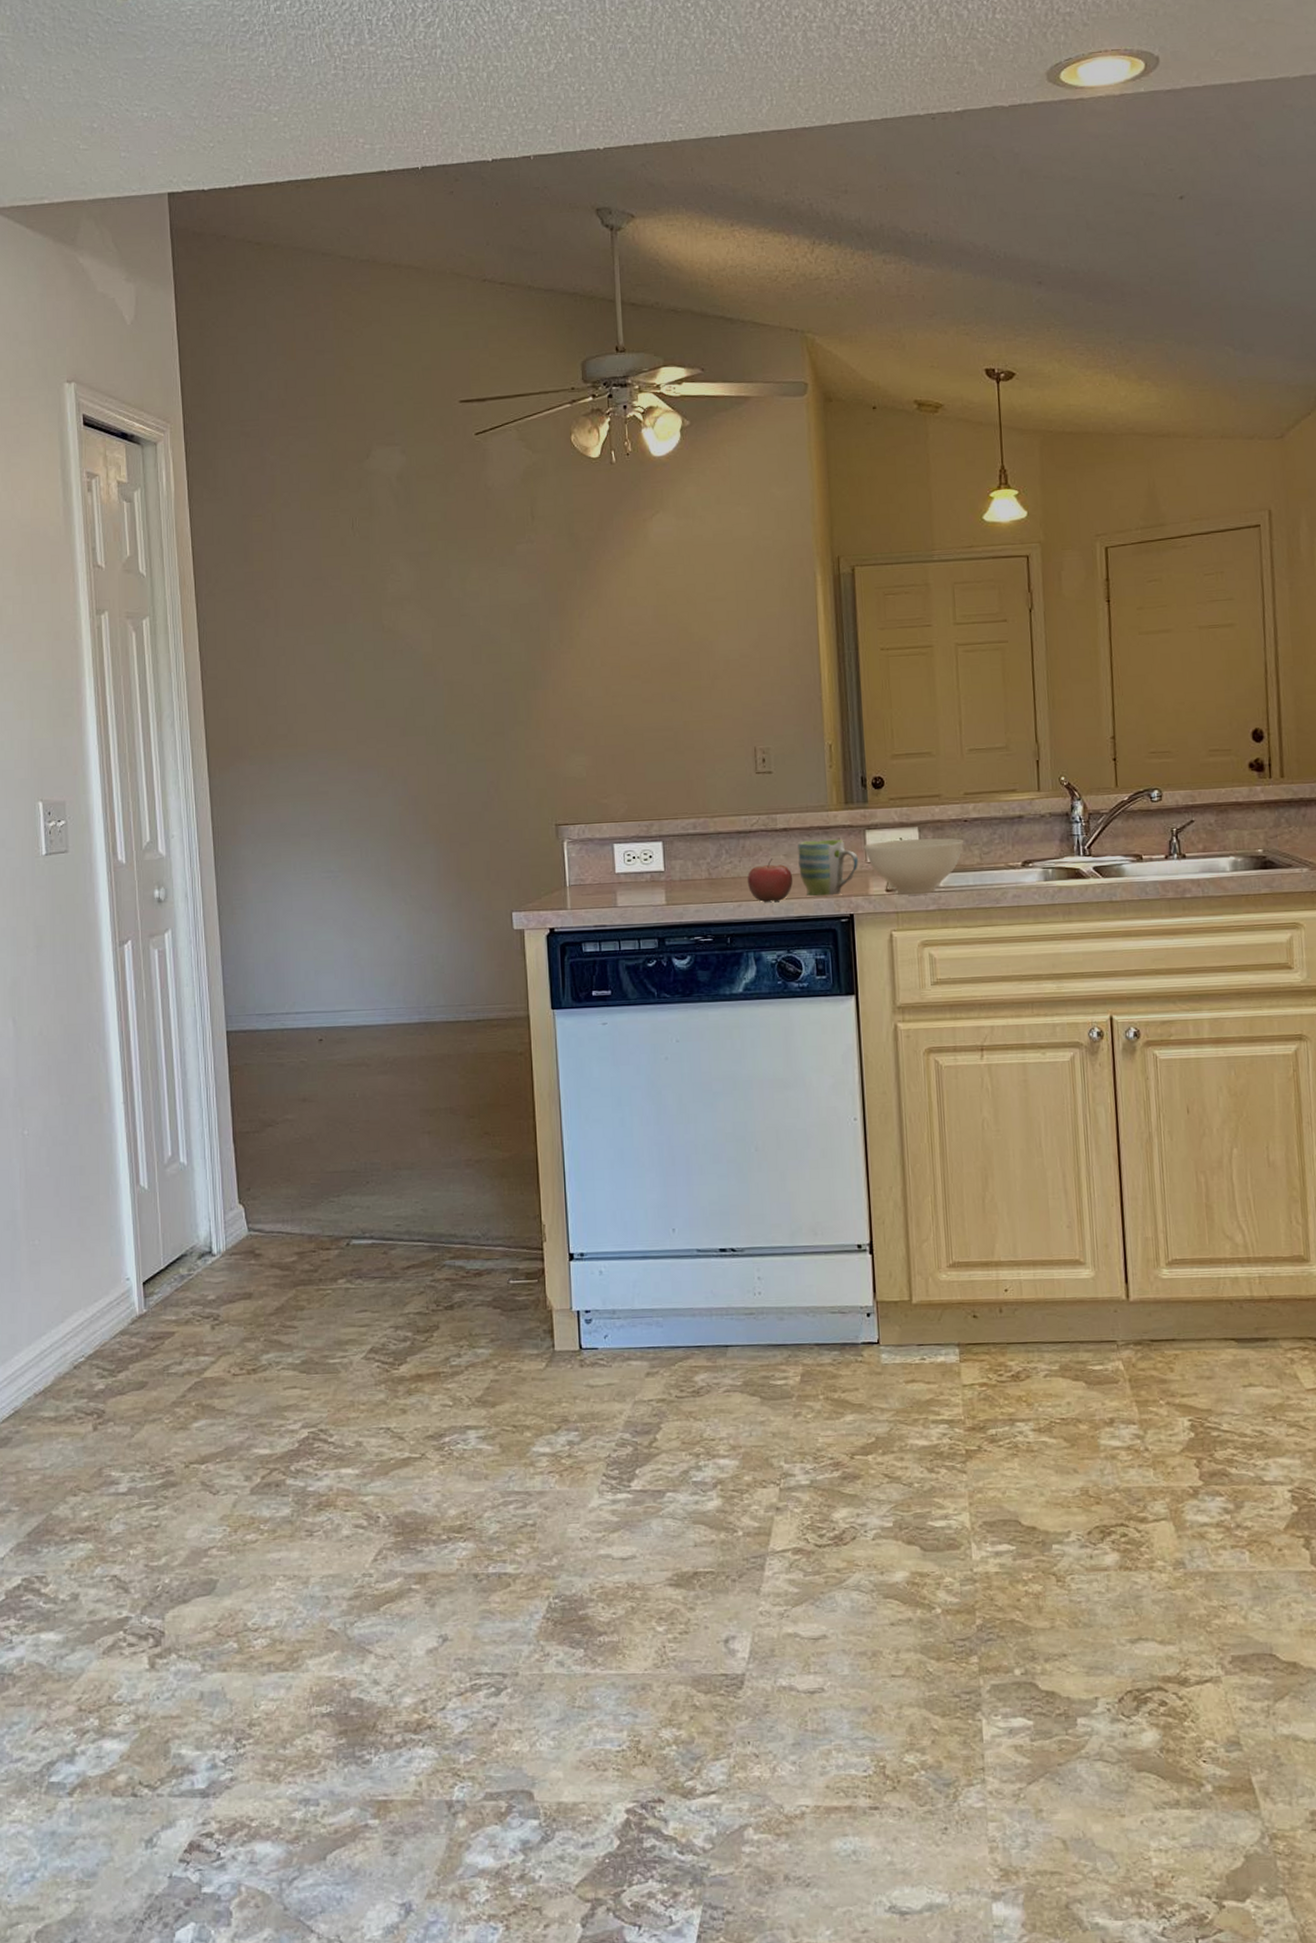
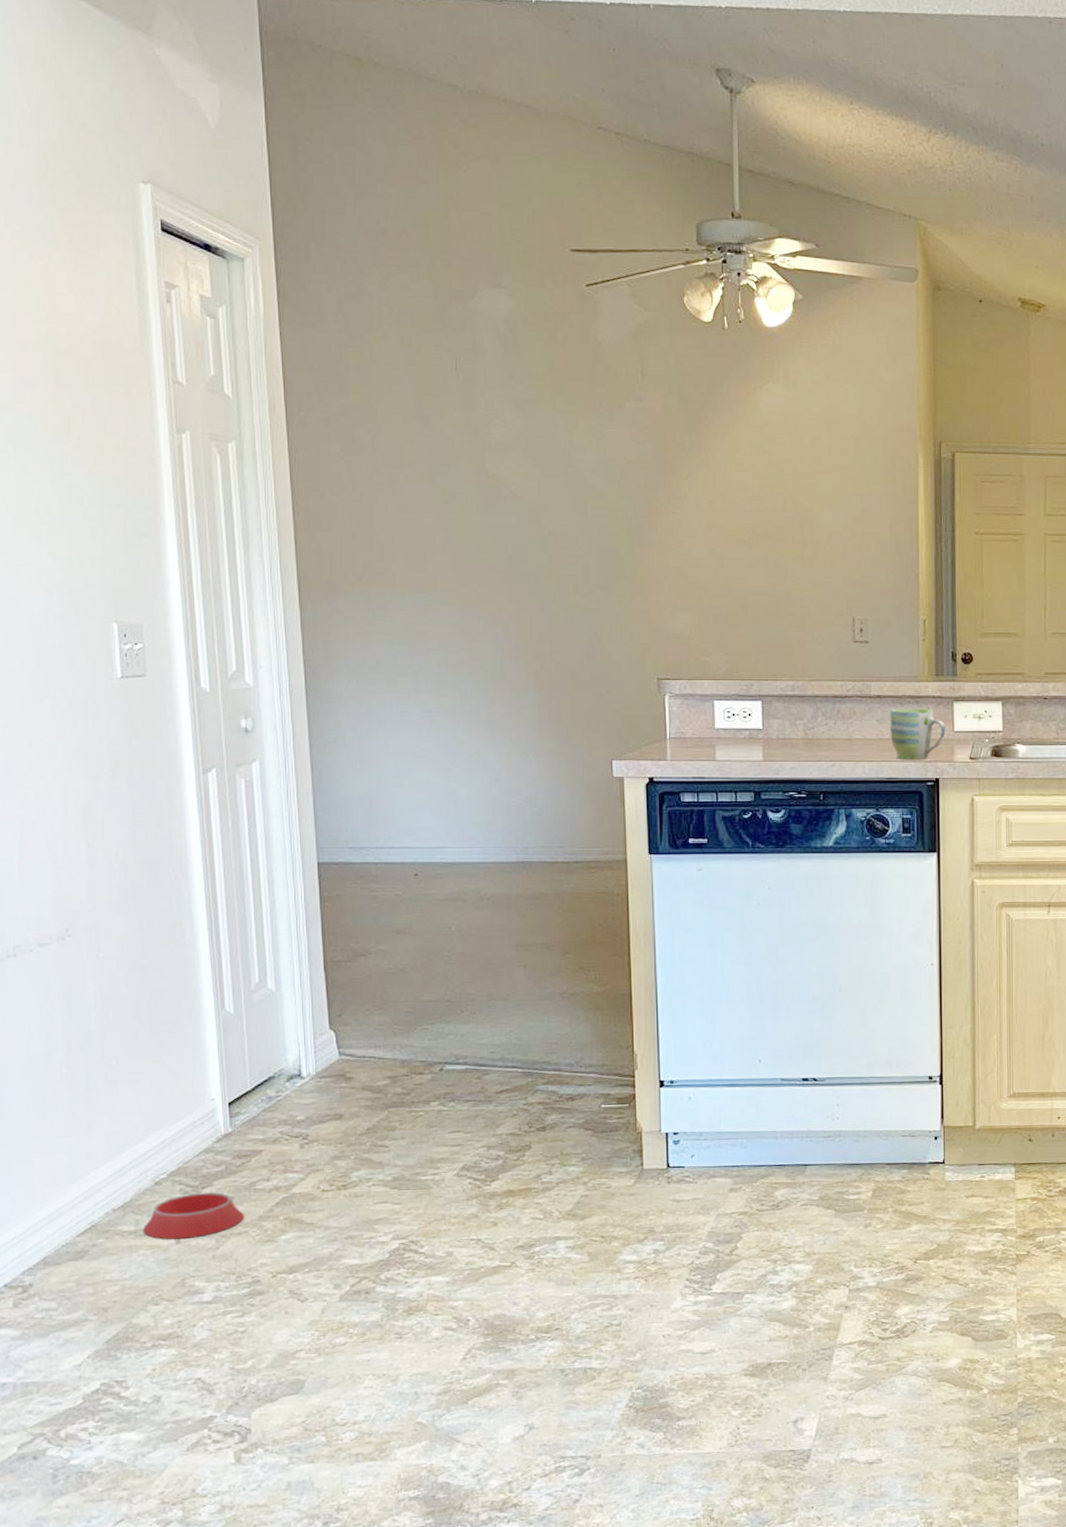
pet bowl: none [63,1376,158,1426] -> present [143,1192,244,1239]
fruit: present [747,857,793,902] -> none [841,722,885,763]
bowl: present [863,838,964,896] -> none [951,713,1043,764]

